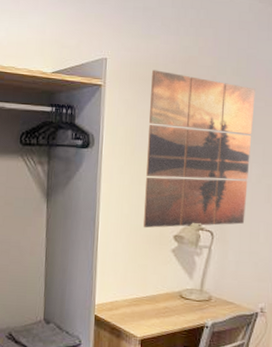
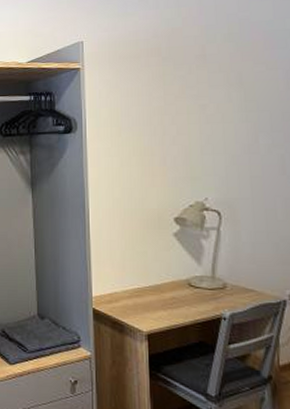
wall art: present [143,70,255,228] -> none [133,46,257,212]

